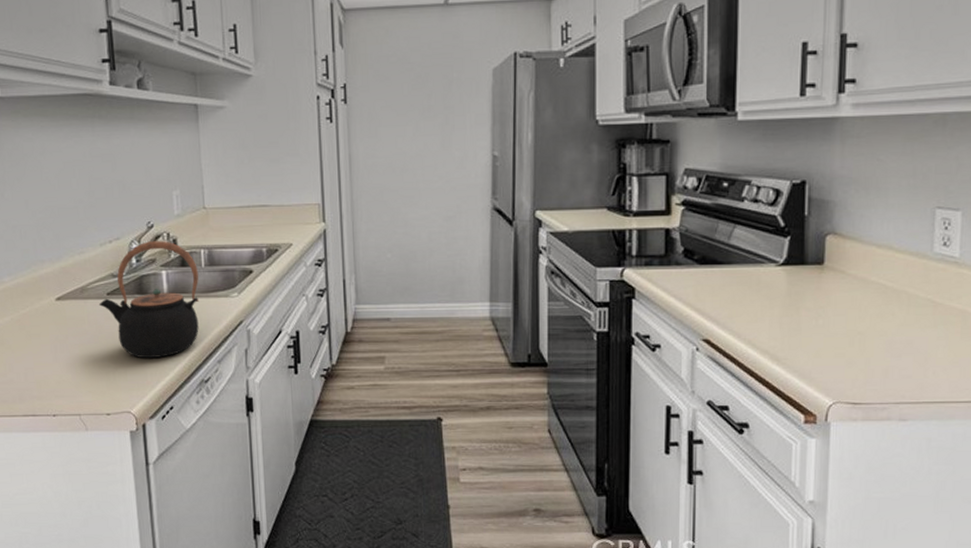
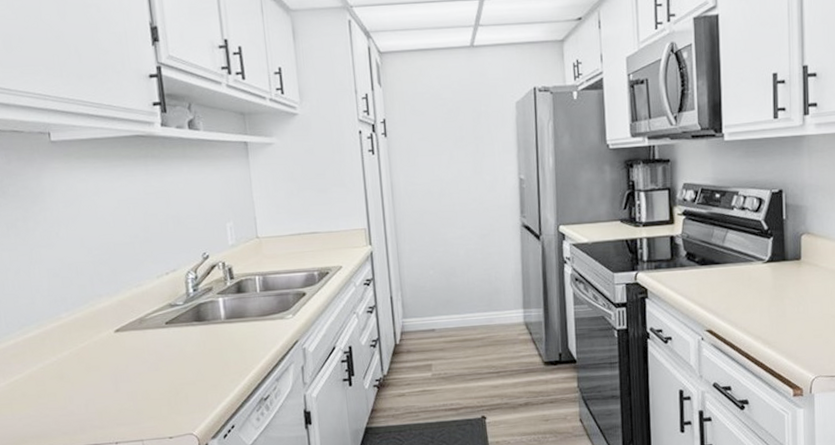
teapot: present [98,241,200,359] -> none [157,270,257,382]

